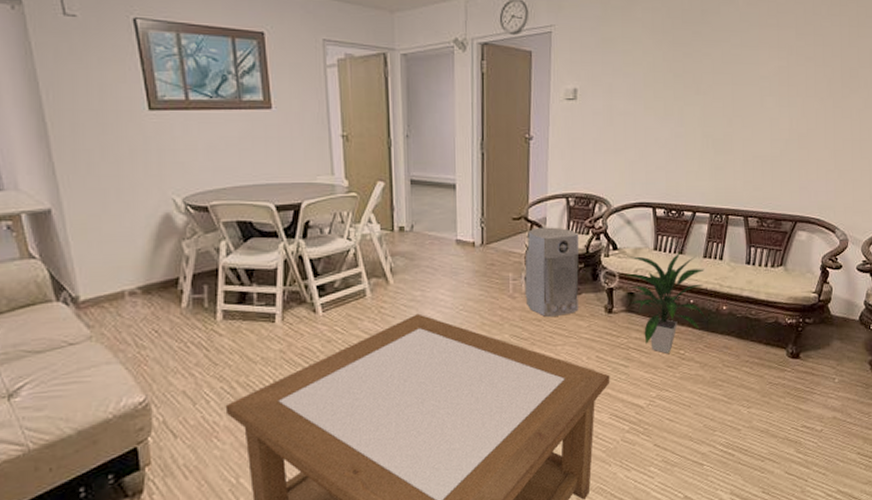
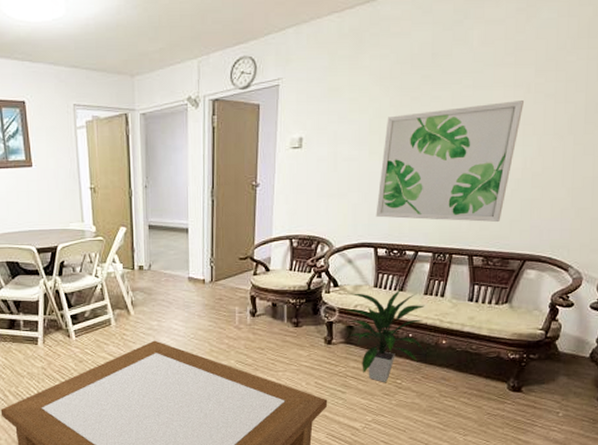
air purifier: present [525,227,579,318] -> none [250,266,302,347]
wall art: none [653,62,787,182] -> present [376,100,524,222]

